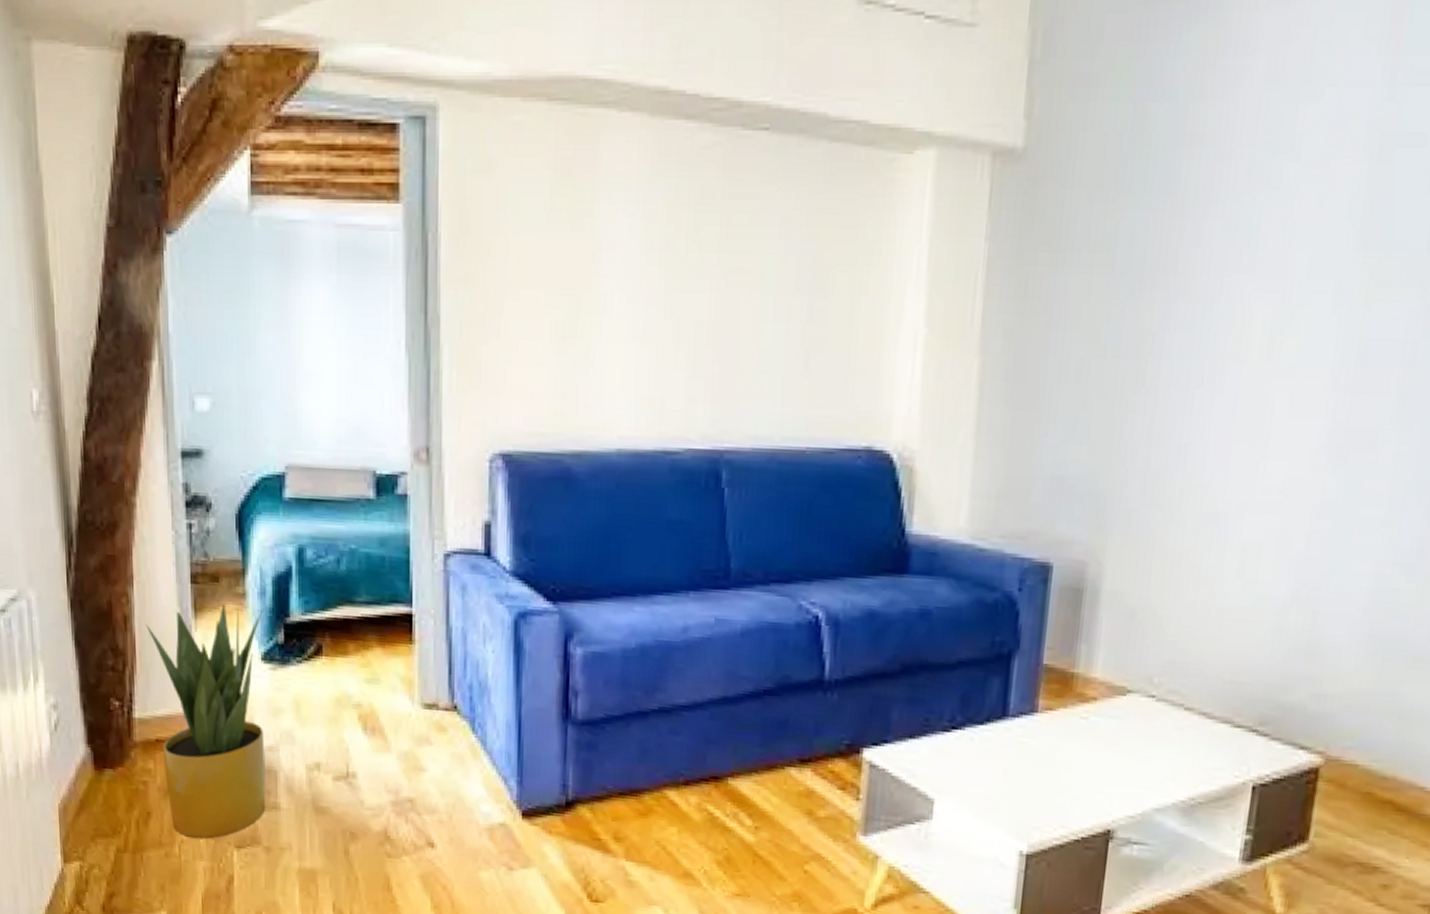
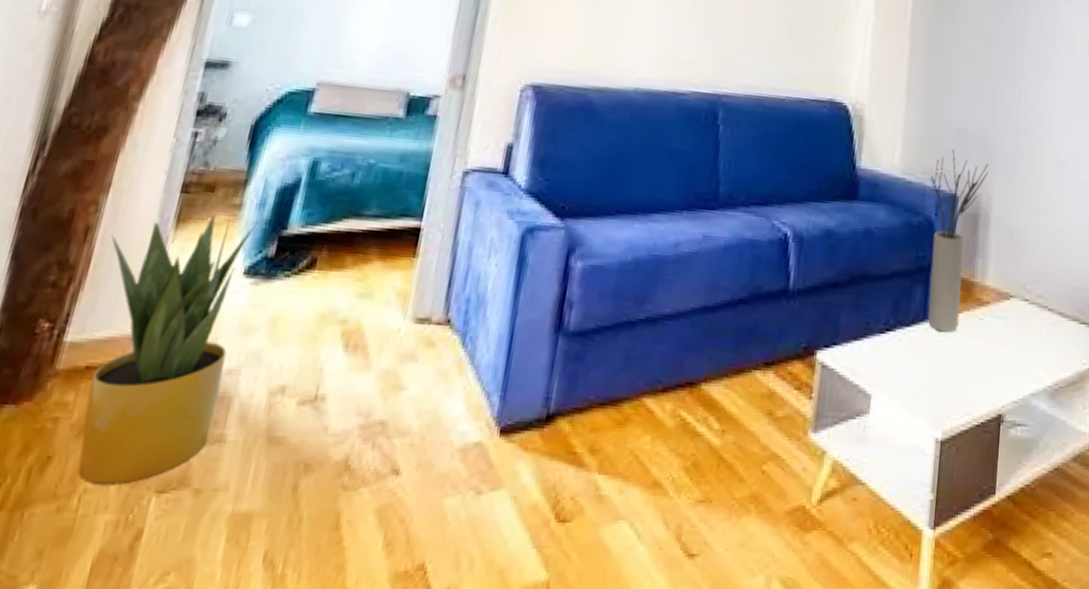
vase: none [1008,503,1100,734] -> present [928,149,989,334]

